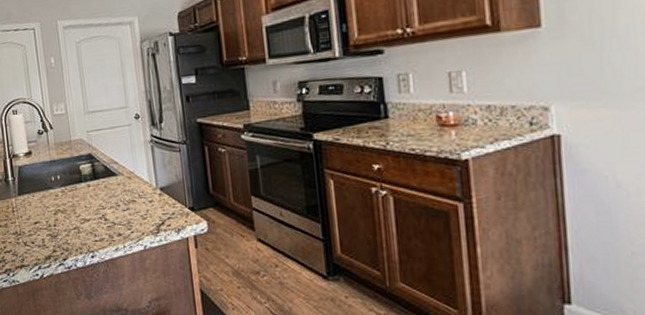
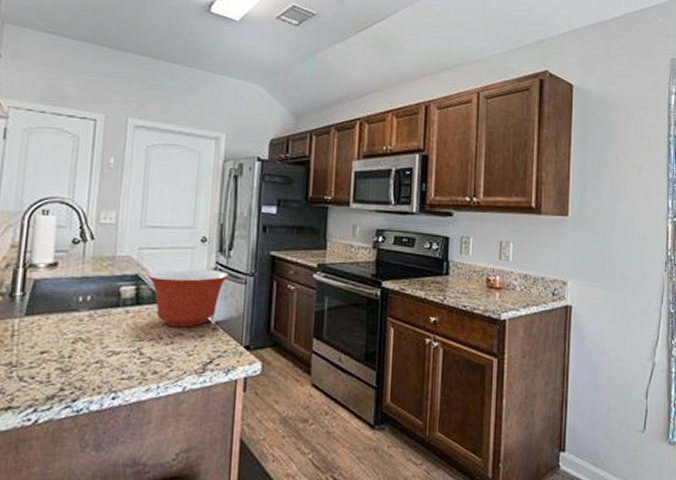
mixing bowl: none [98,142,164,195] -> present [148,268,229,327]

